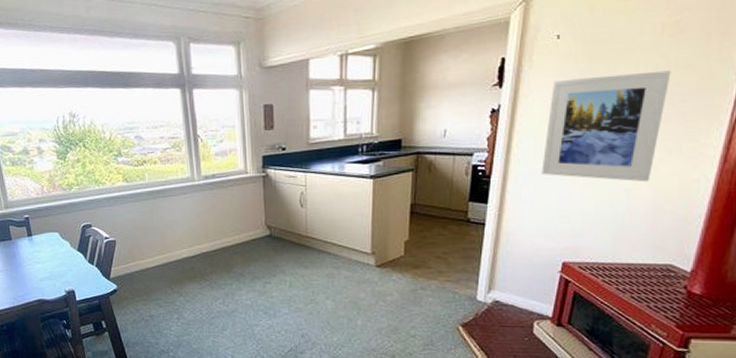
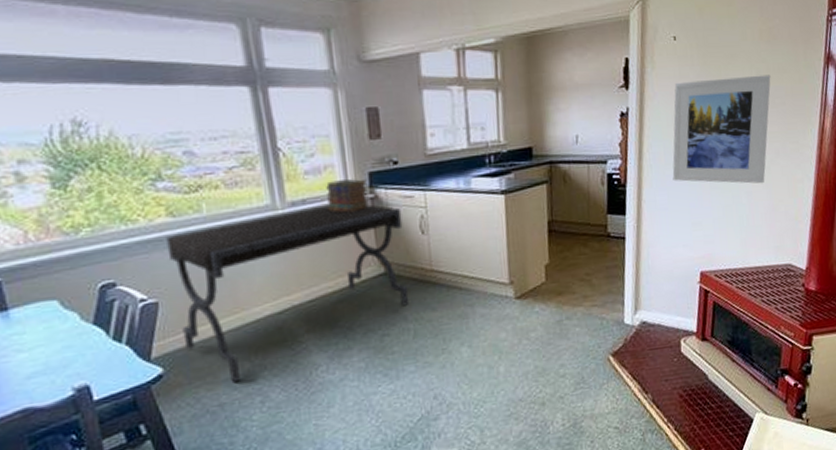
desk: none [122,179,288,302] -> present [166,204,410,382]
book stack: none [230,161,261,187] -> present [326,179,369,213]

